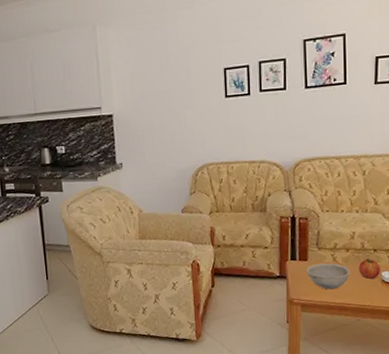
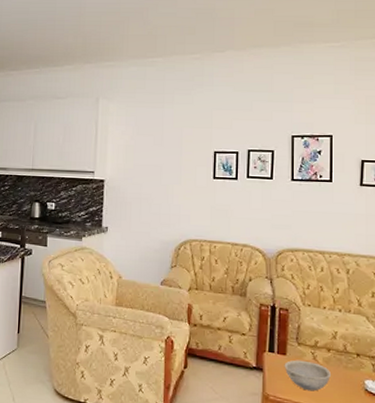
apple: present [358,258,380,279] -> none [340,362,363,386]

